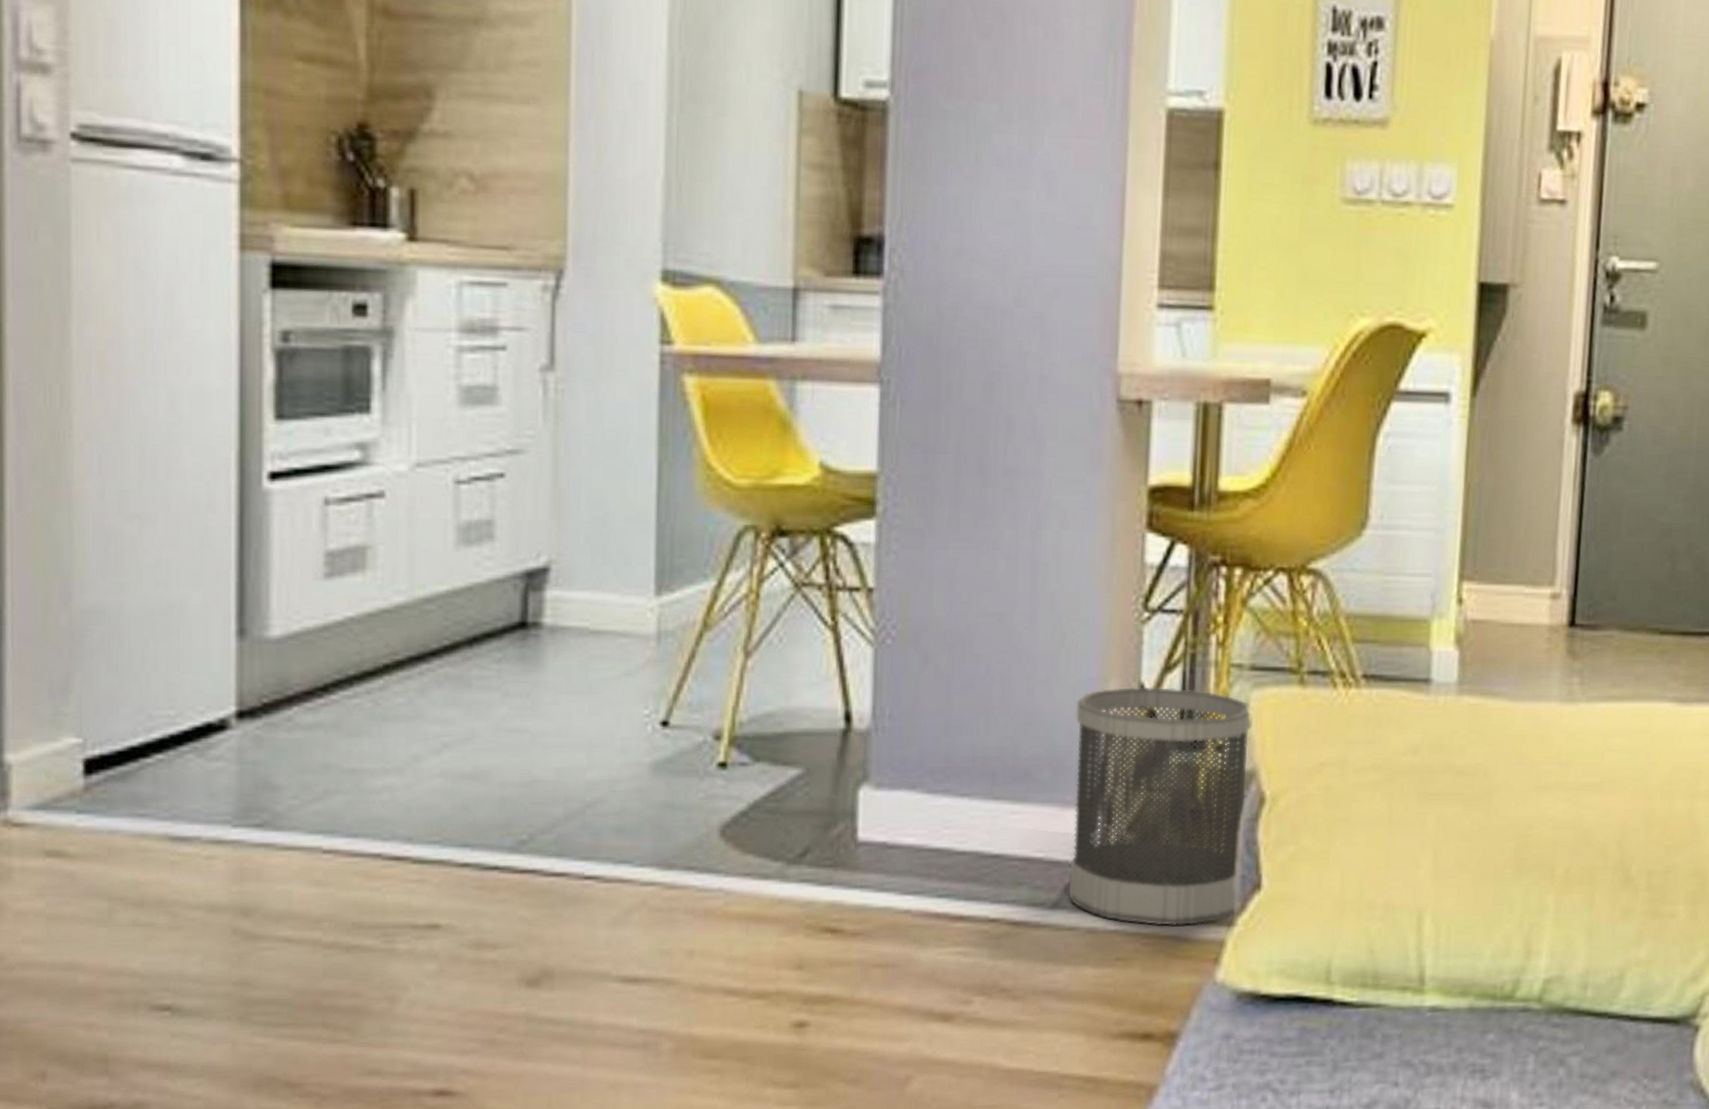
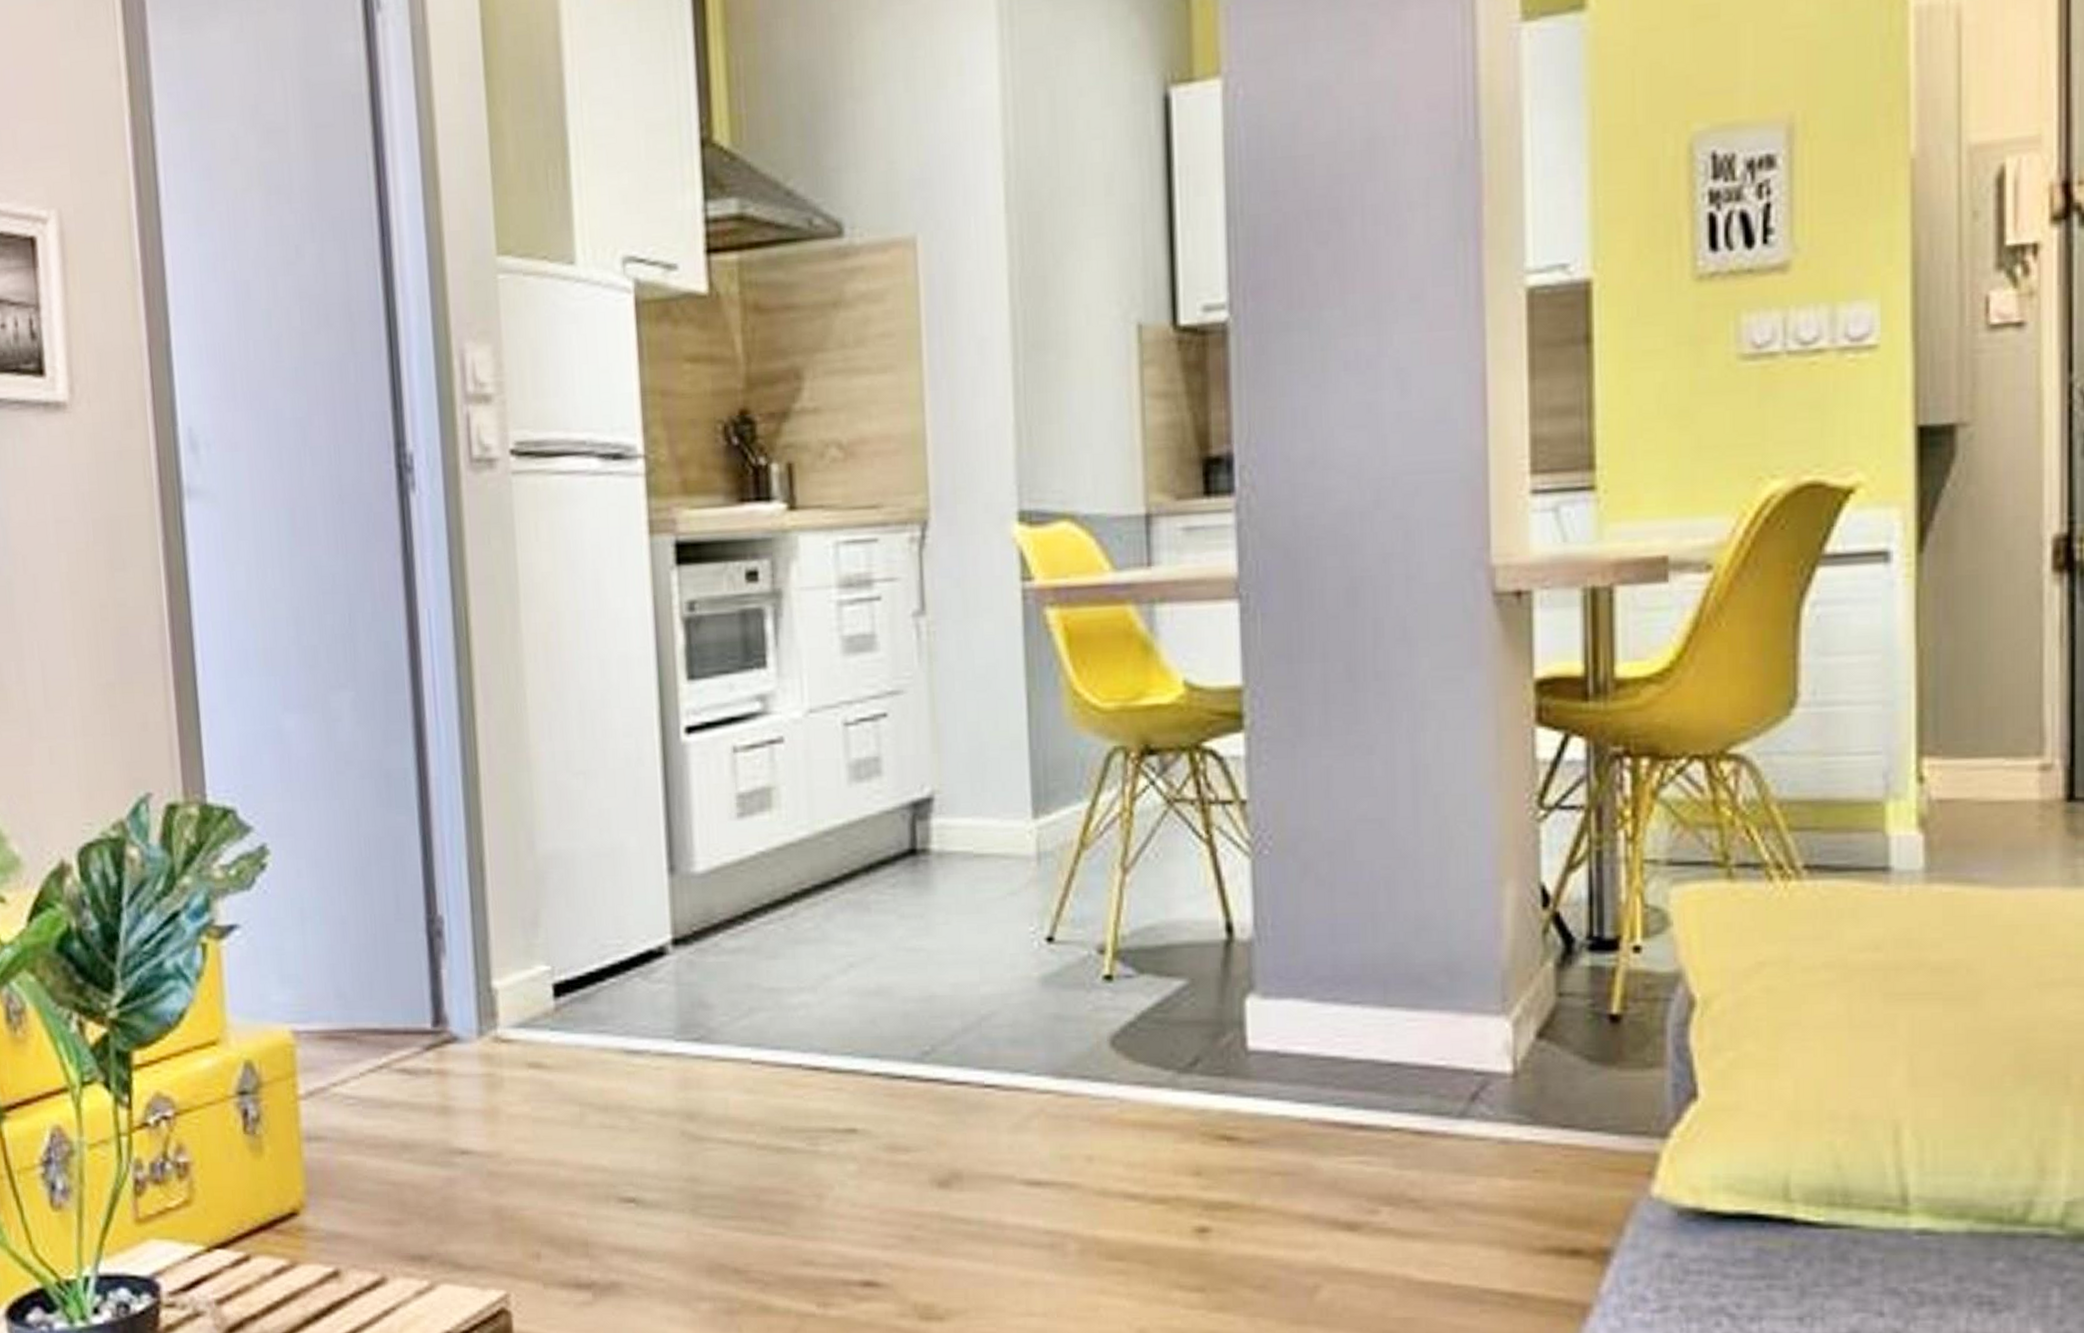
wastebasket: present [1068,686,1252,927] -> none [1471,887,1673,1138]

